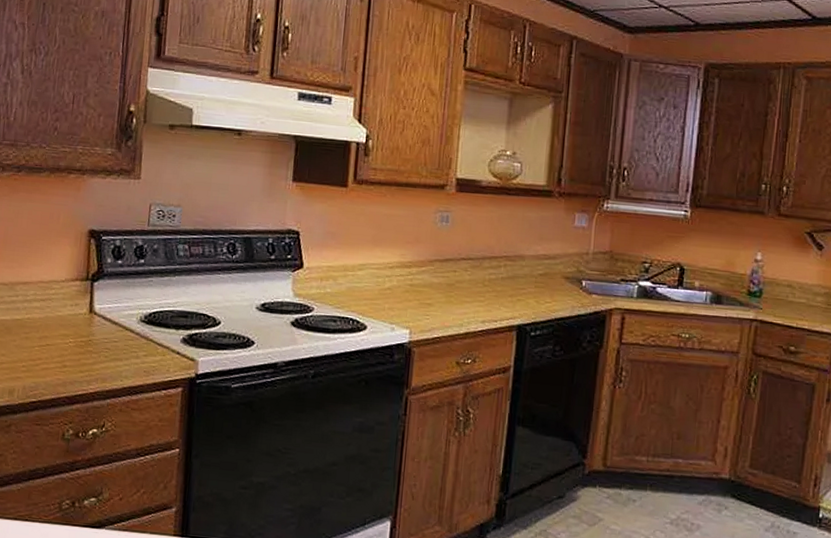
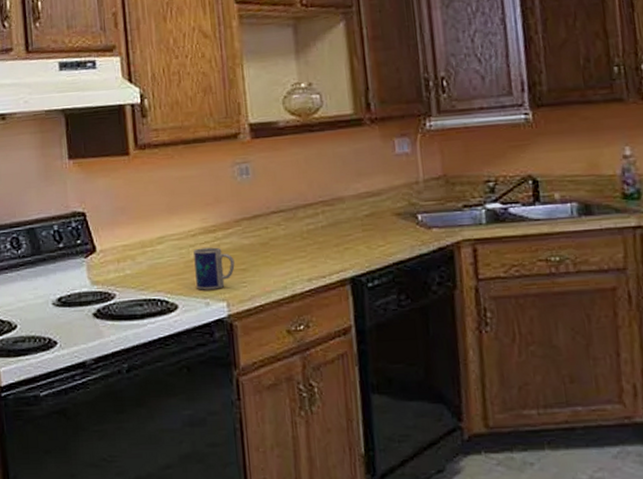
mug: none [386,279,423,318] -> present [193,247,235,290]

